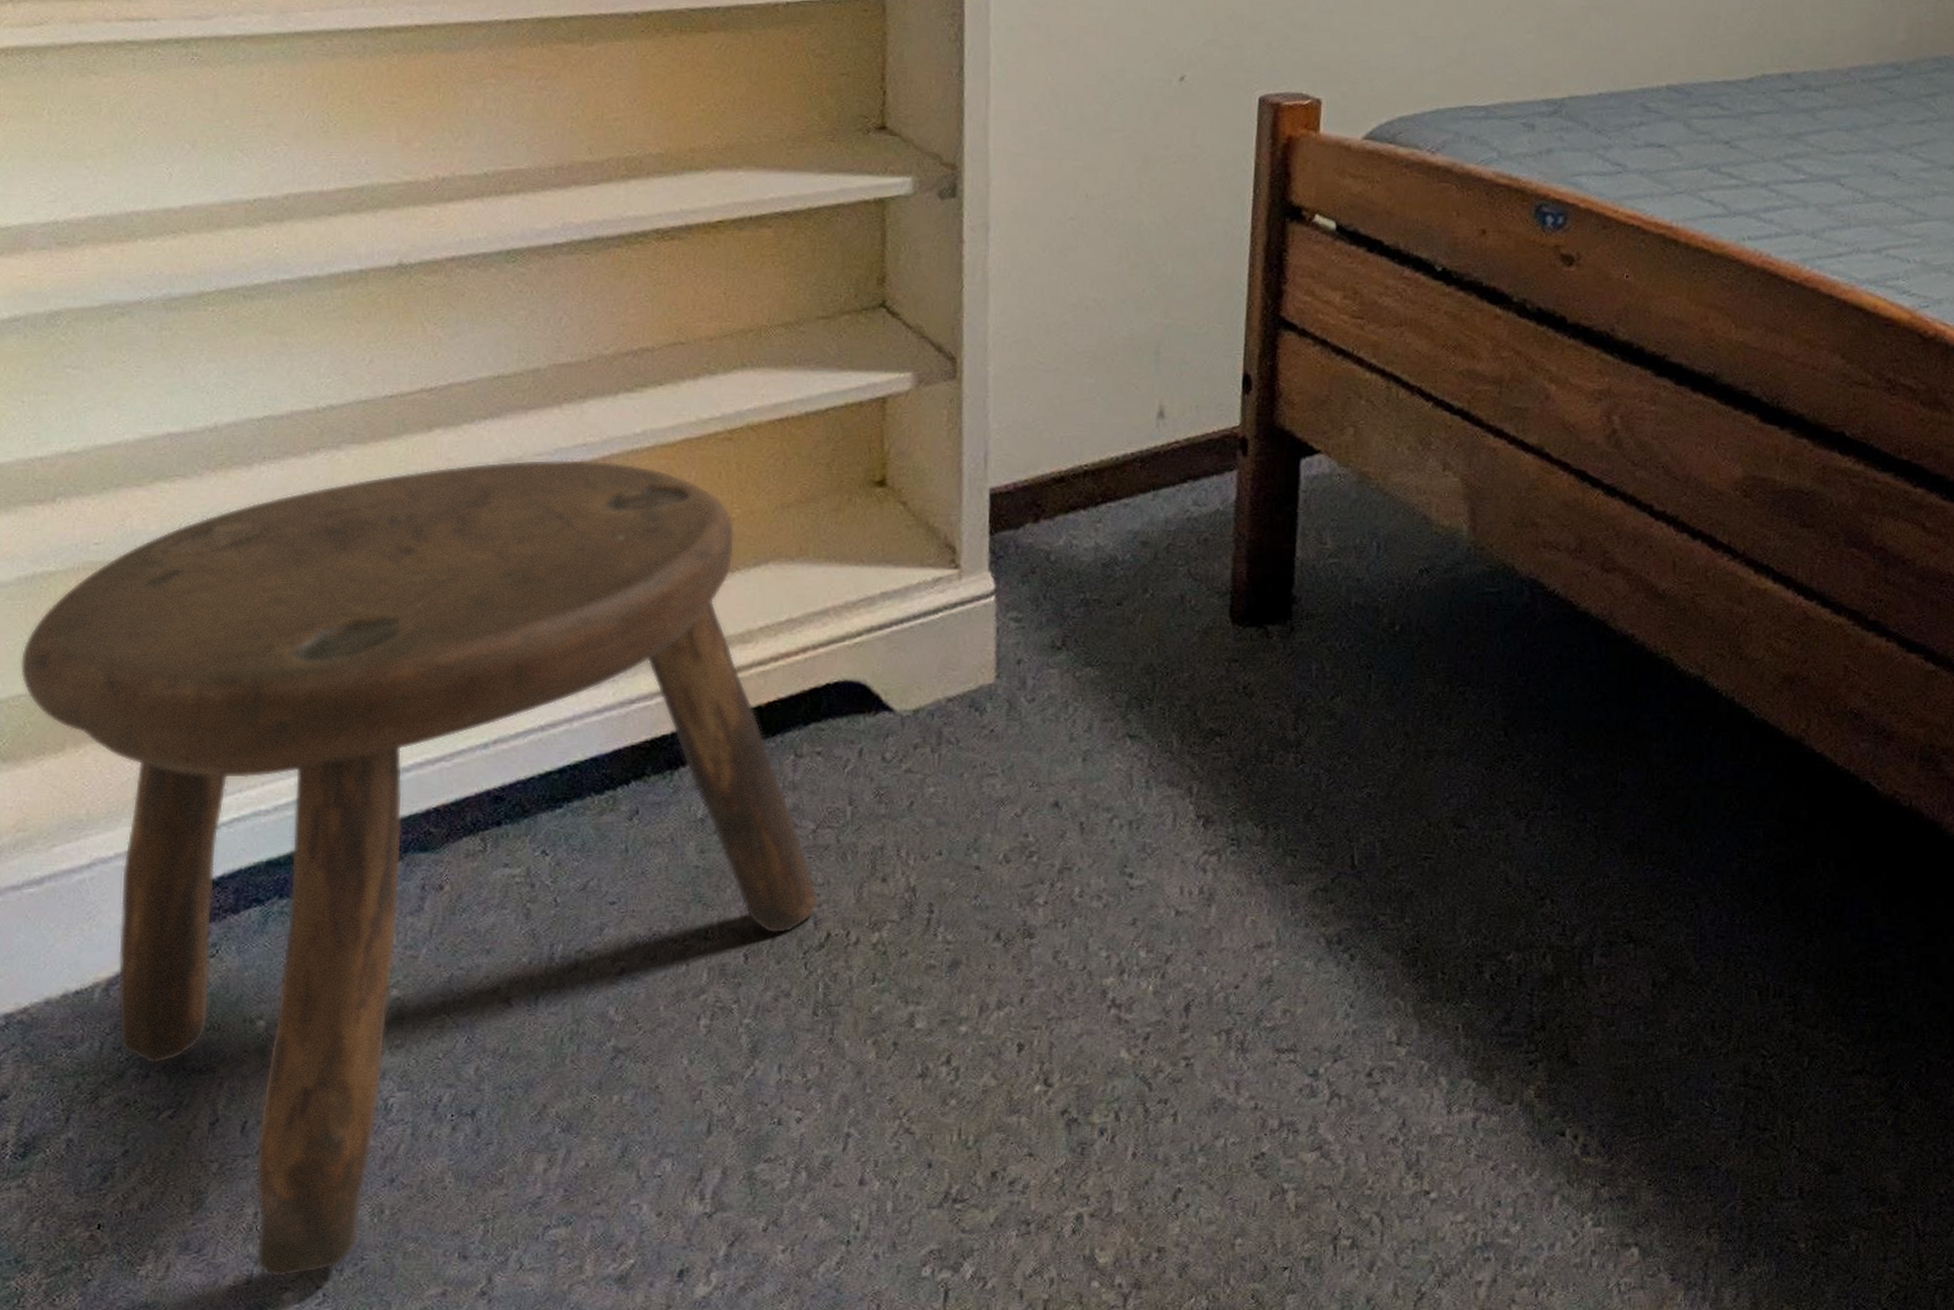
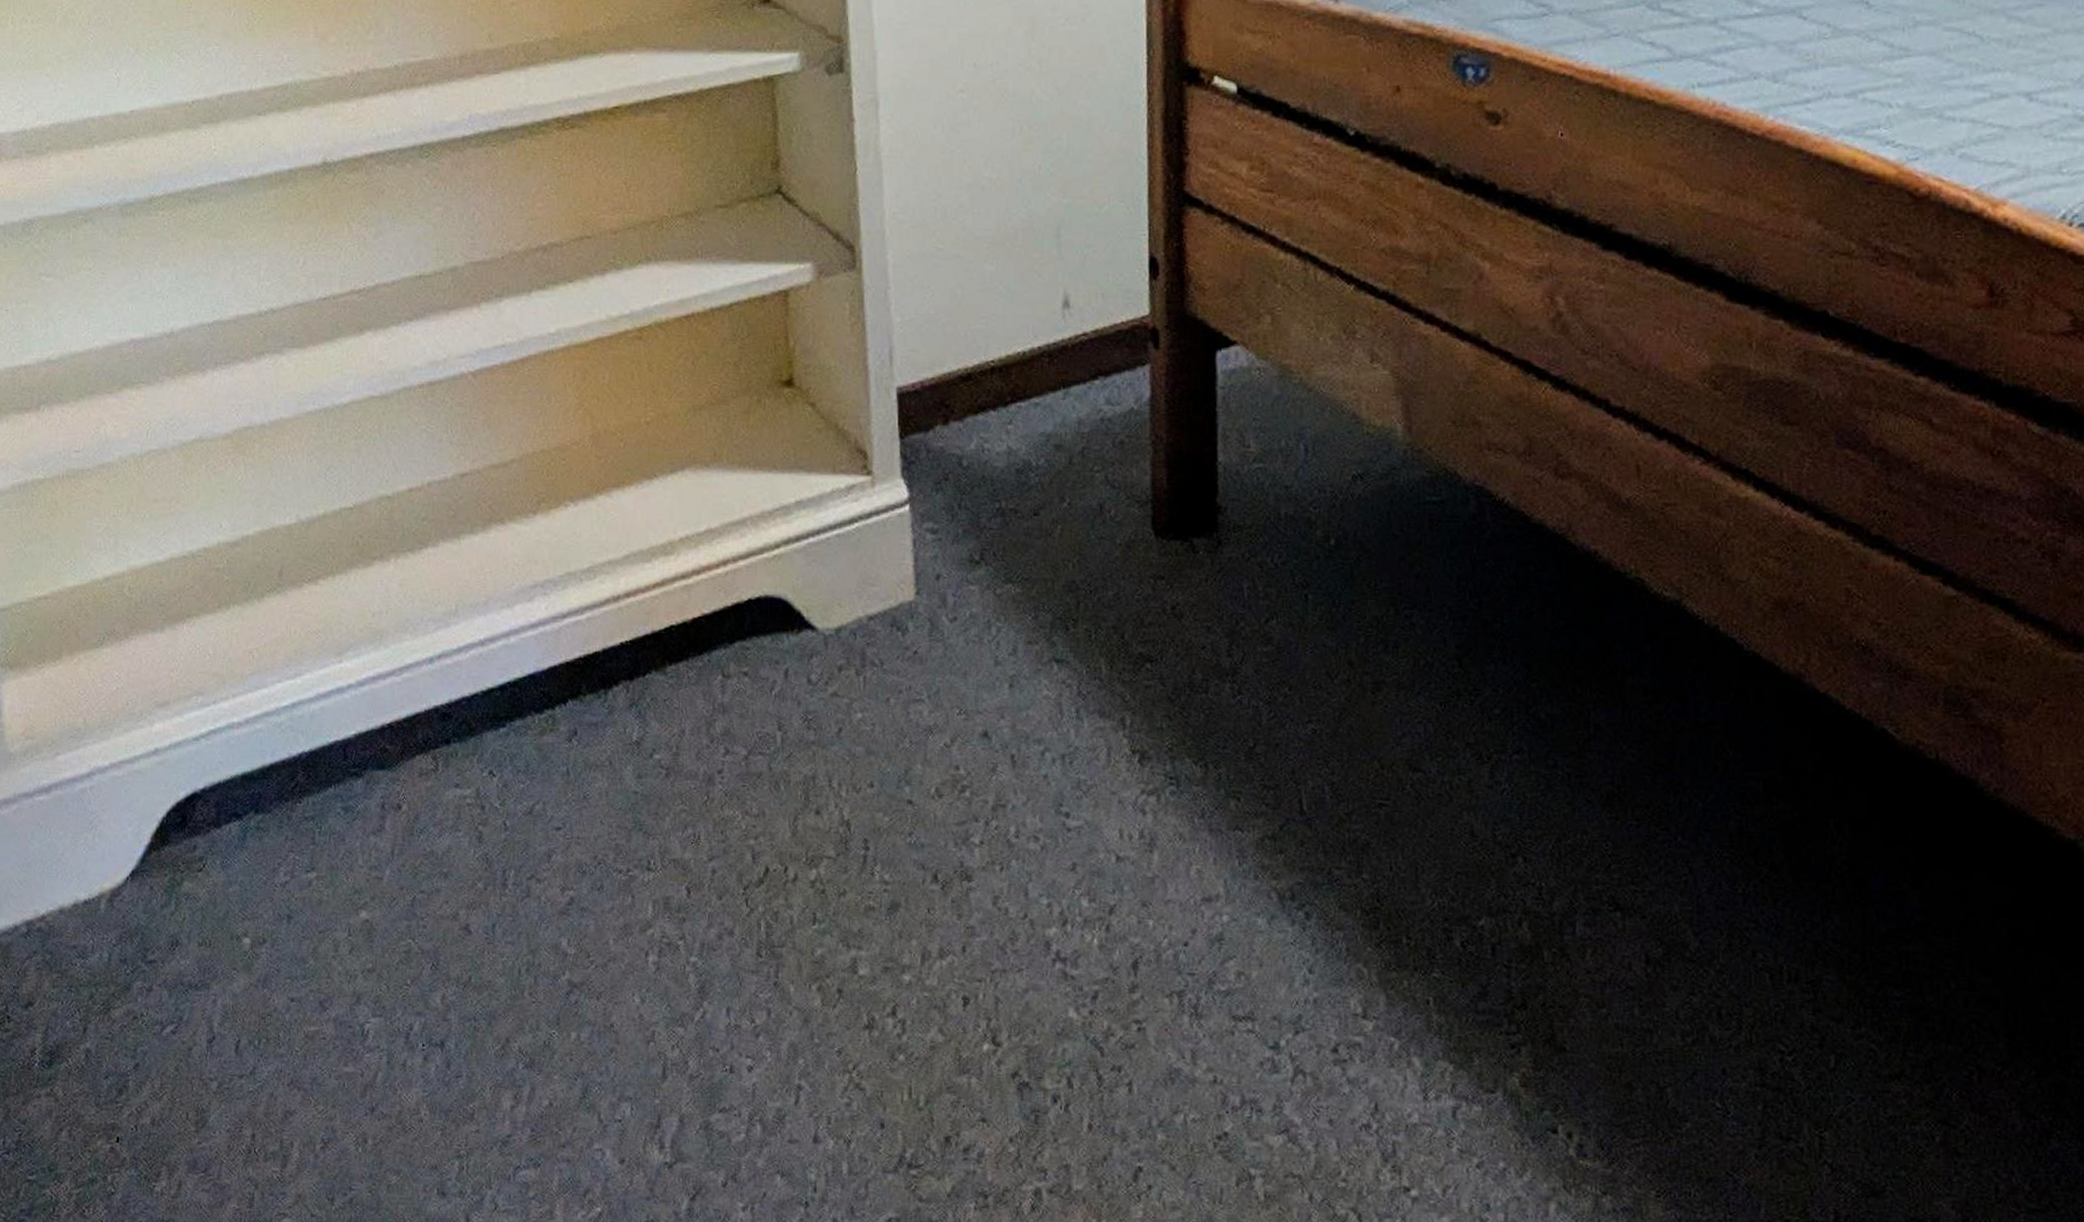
stool: present [19,459,818,1278] -> none [19,362,754,1204]

